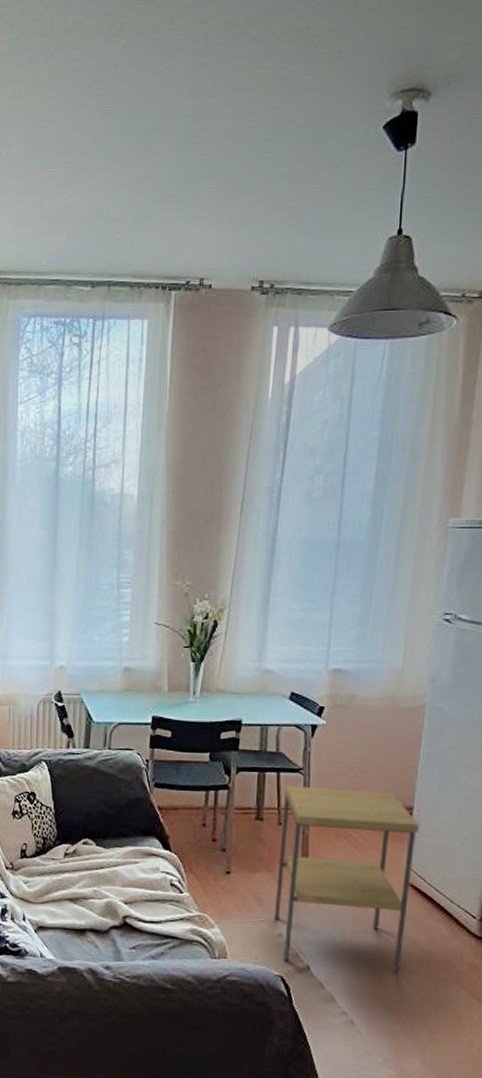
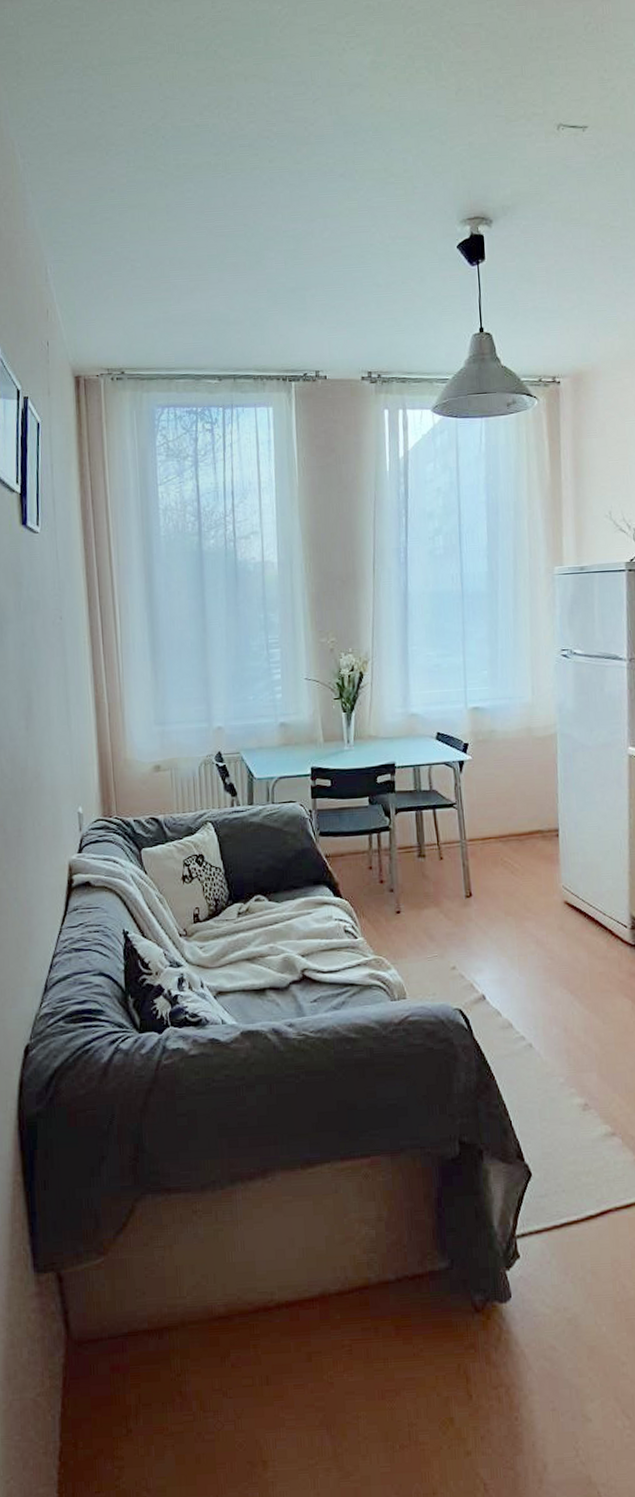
side table: present [274,785,420,972] -> none [442,817,567,993]

